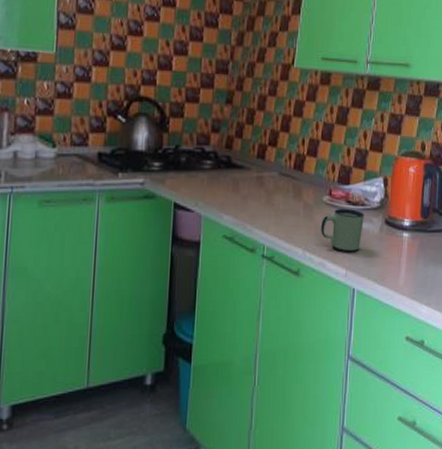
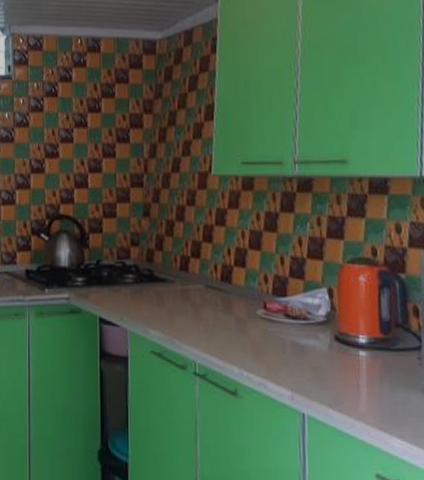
mug: present [321,209,364,253] -> none [258,323,308,373]

